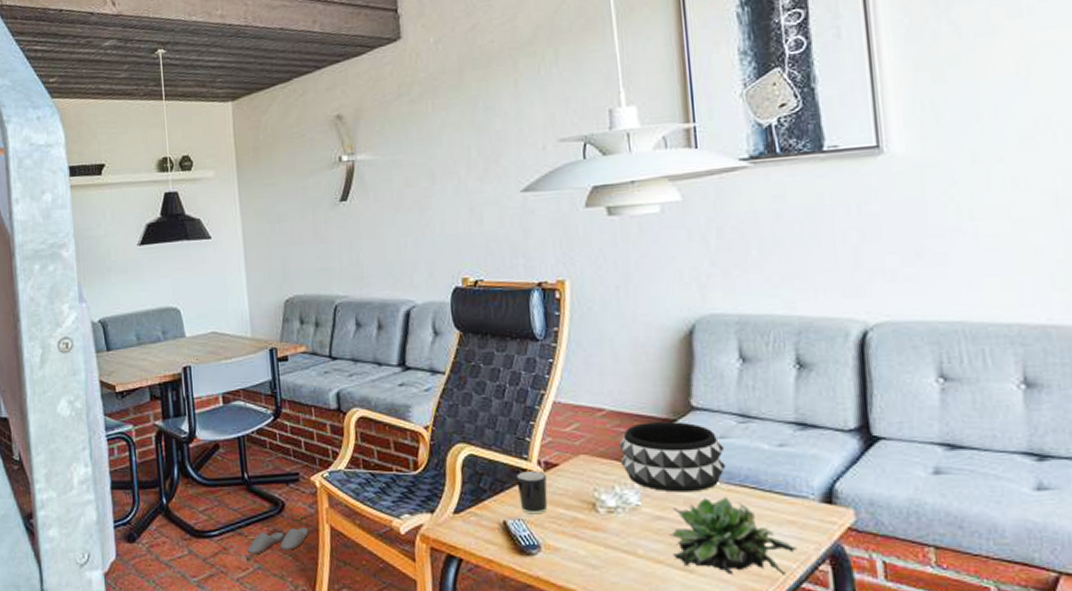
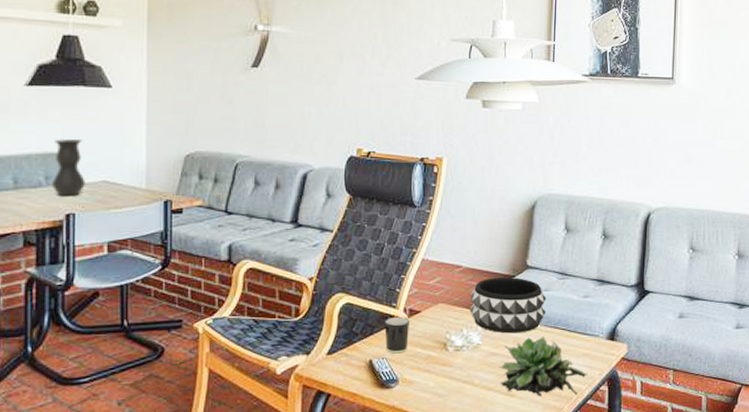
vase: none [166,293,197,351] -> present [52,139,85,198]
slippers: present [247,527,309,555] -> none [119,371,187,399]

